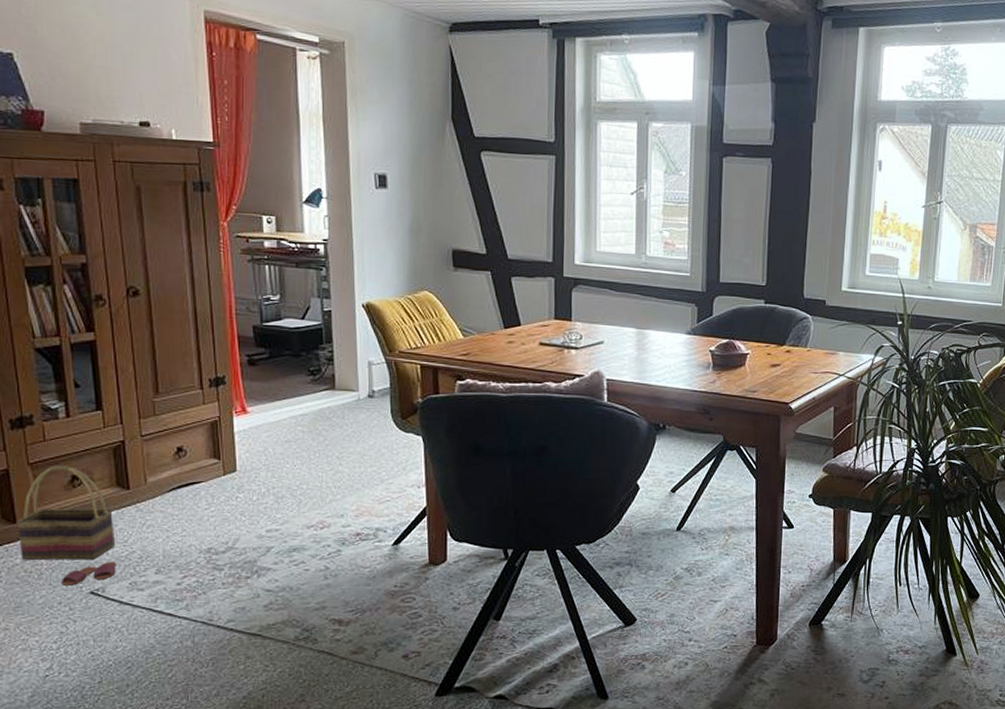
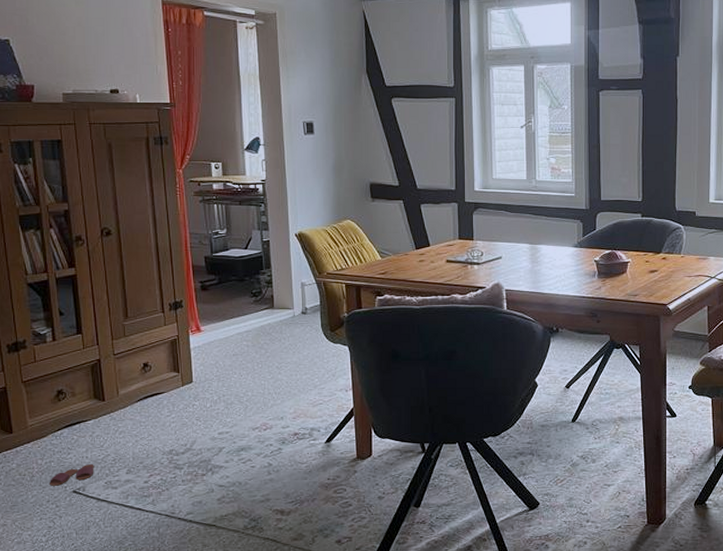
basket: present [16,464,115,560] -> none [12,382,93,464]

